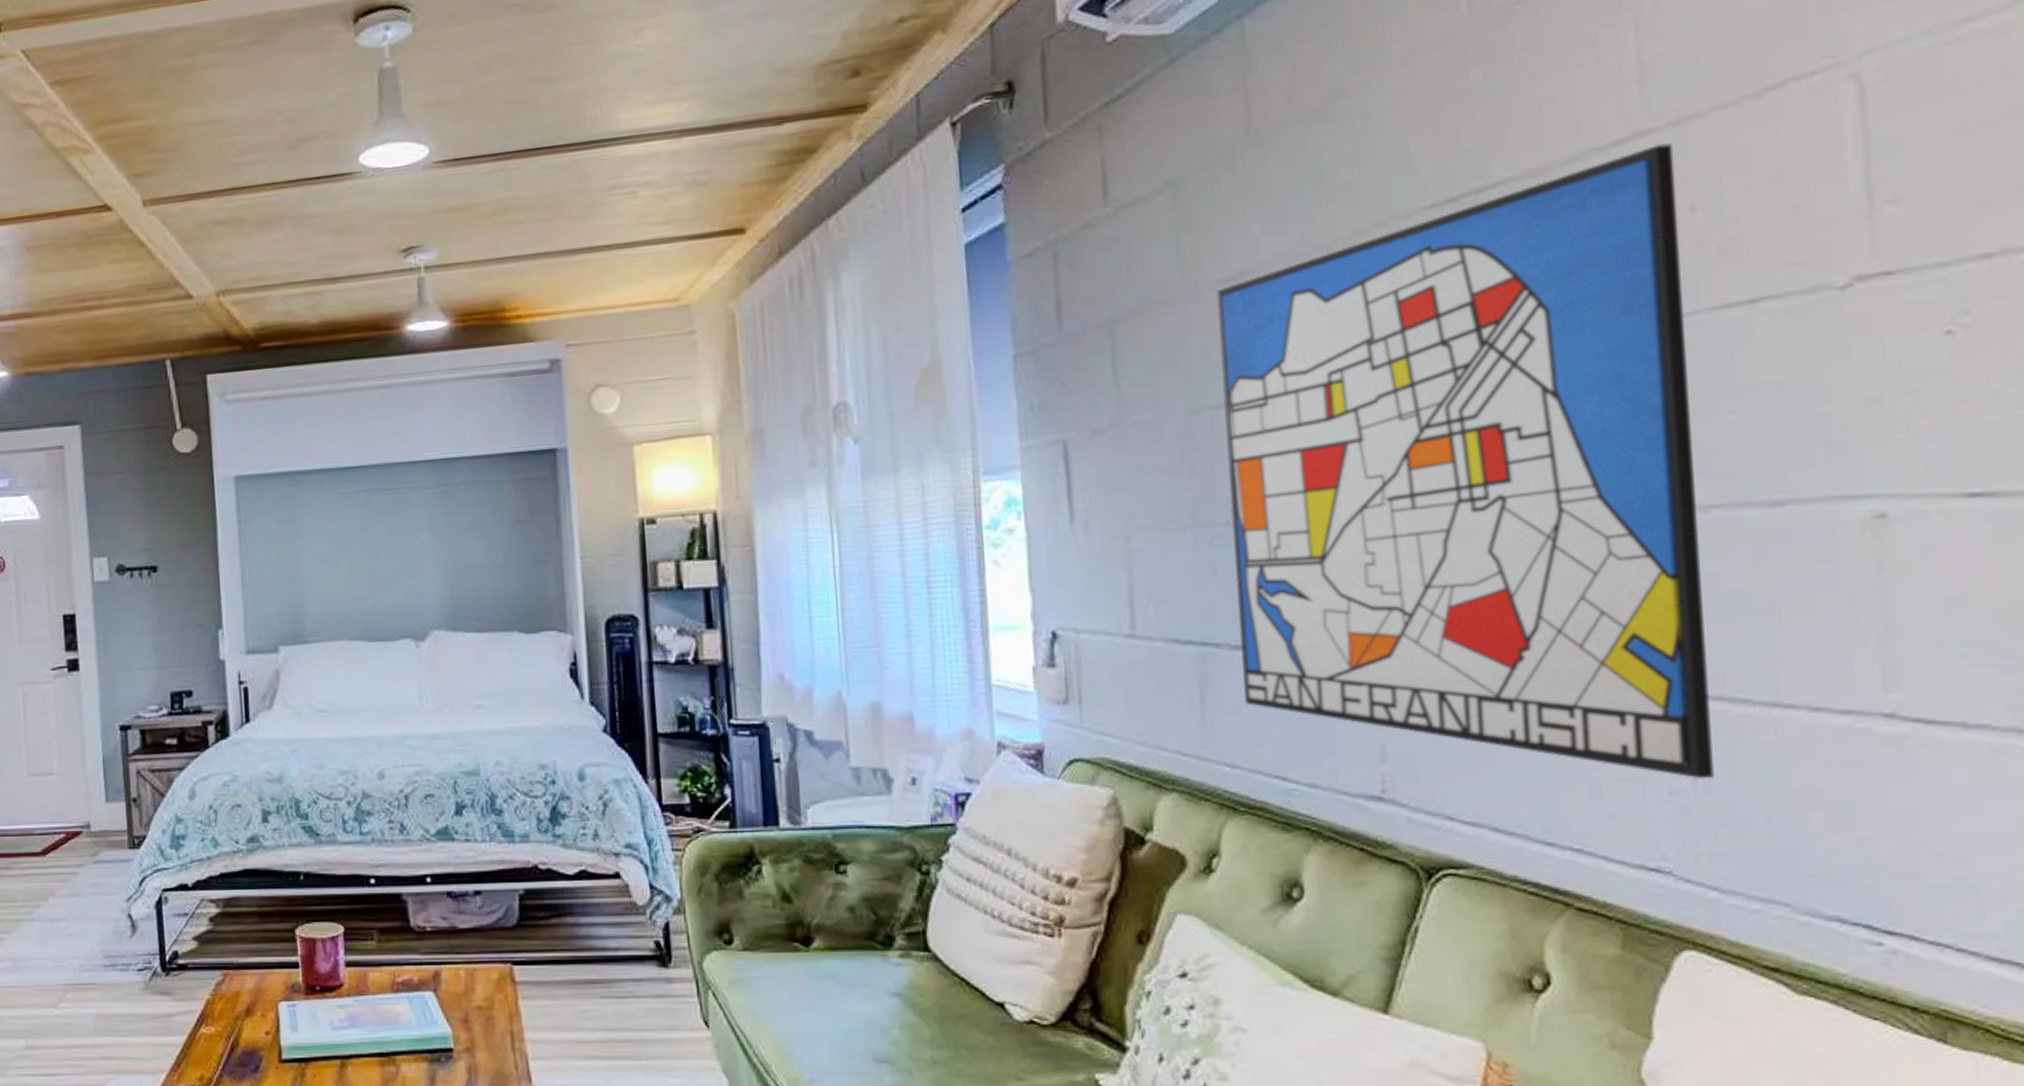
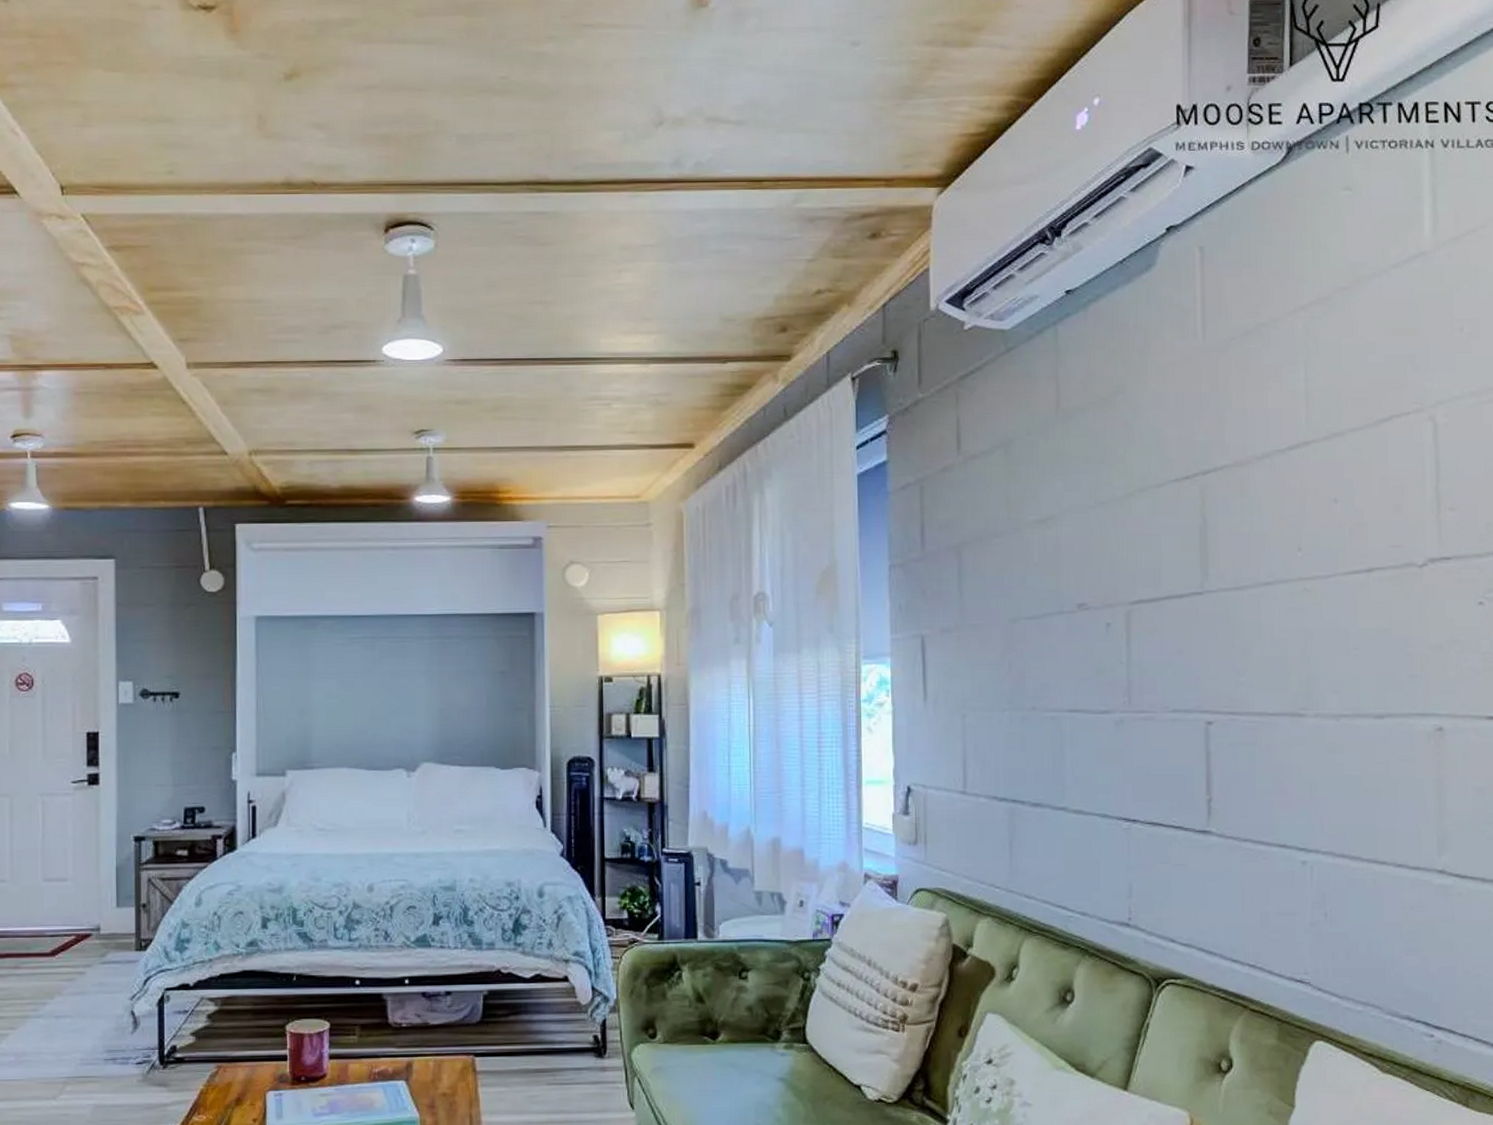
wall art: present [1217,143,1714,780] -> none [1032,451,1337,915]

